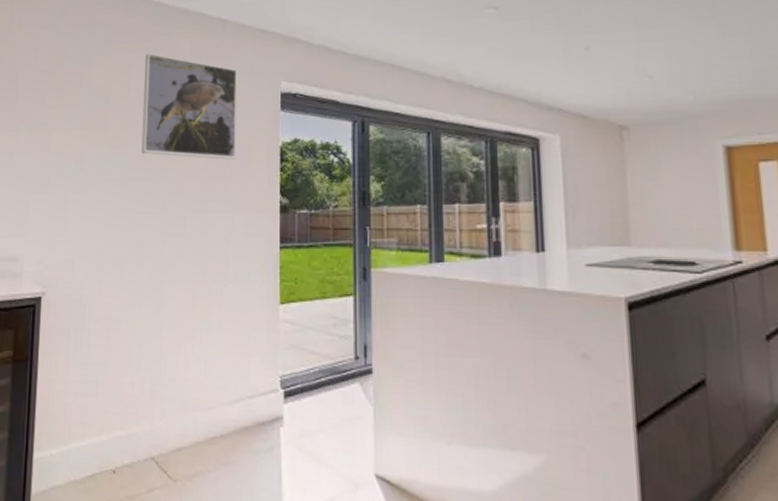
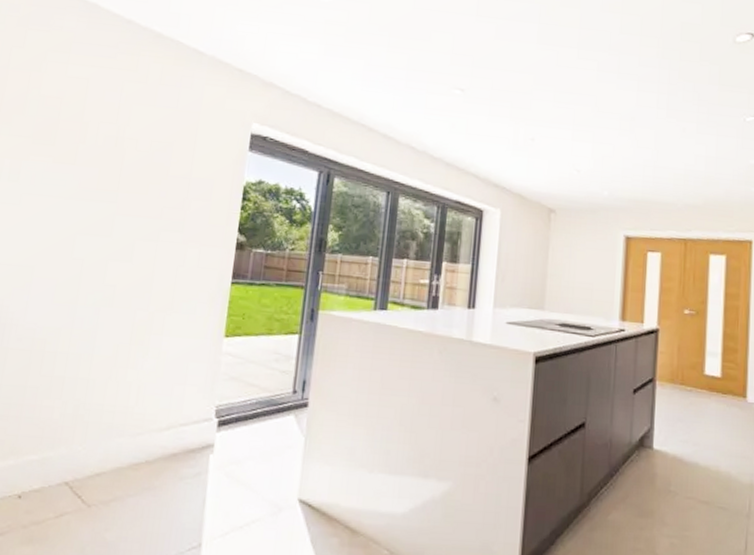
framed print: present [141,53,238,160] -> none [91,70,209,192]

